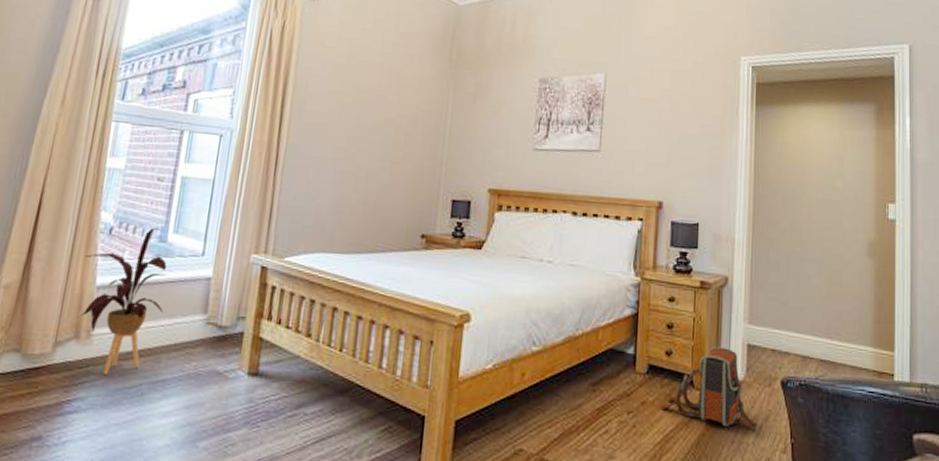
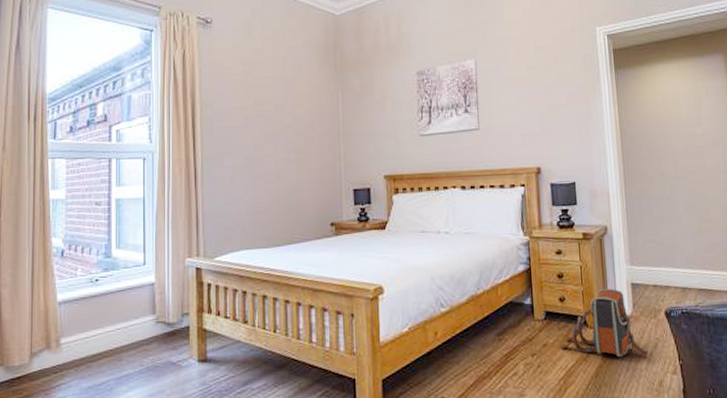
house plant: present [81,227,167,374] -> none [44,245,118,376]

